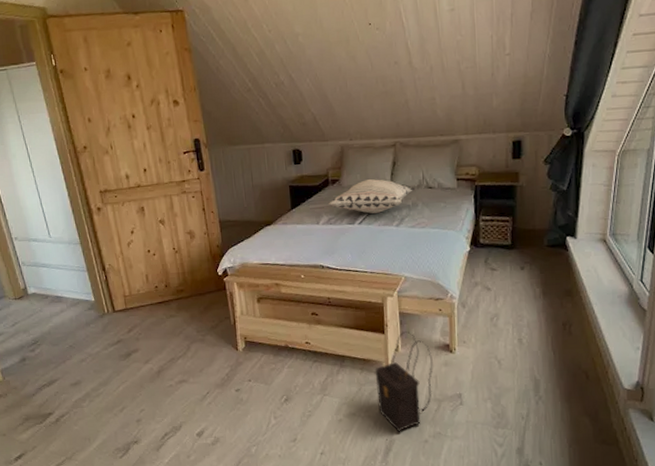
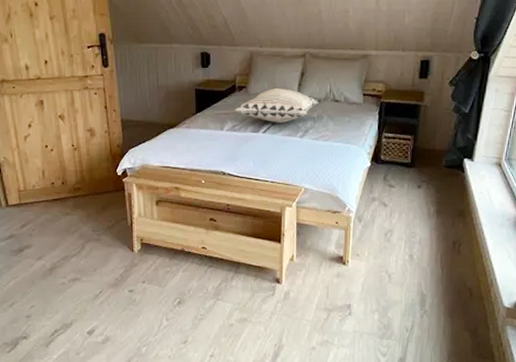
satchel: present [375,331,433,433] -> none [269,242,326,340]

